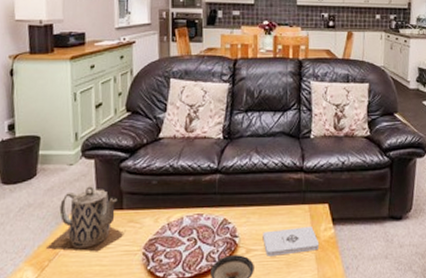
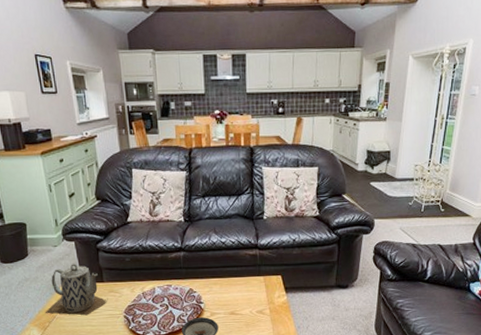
notepad: present [263,227,320,256] -> none [224,294,274,318]

